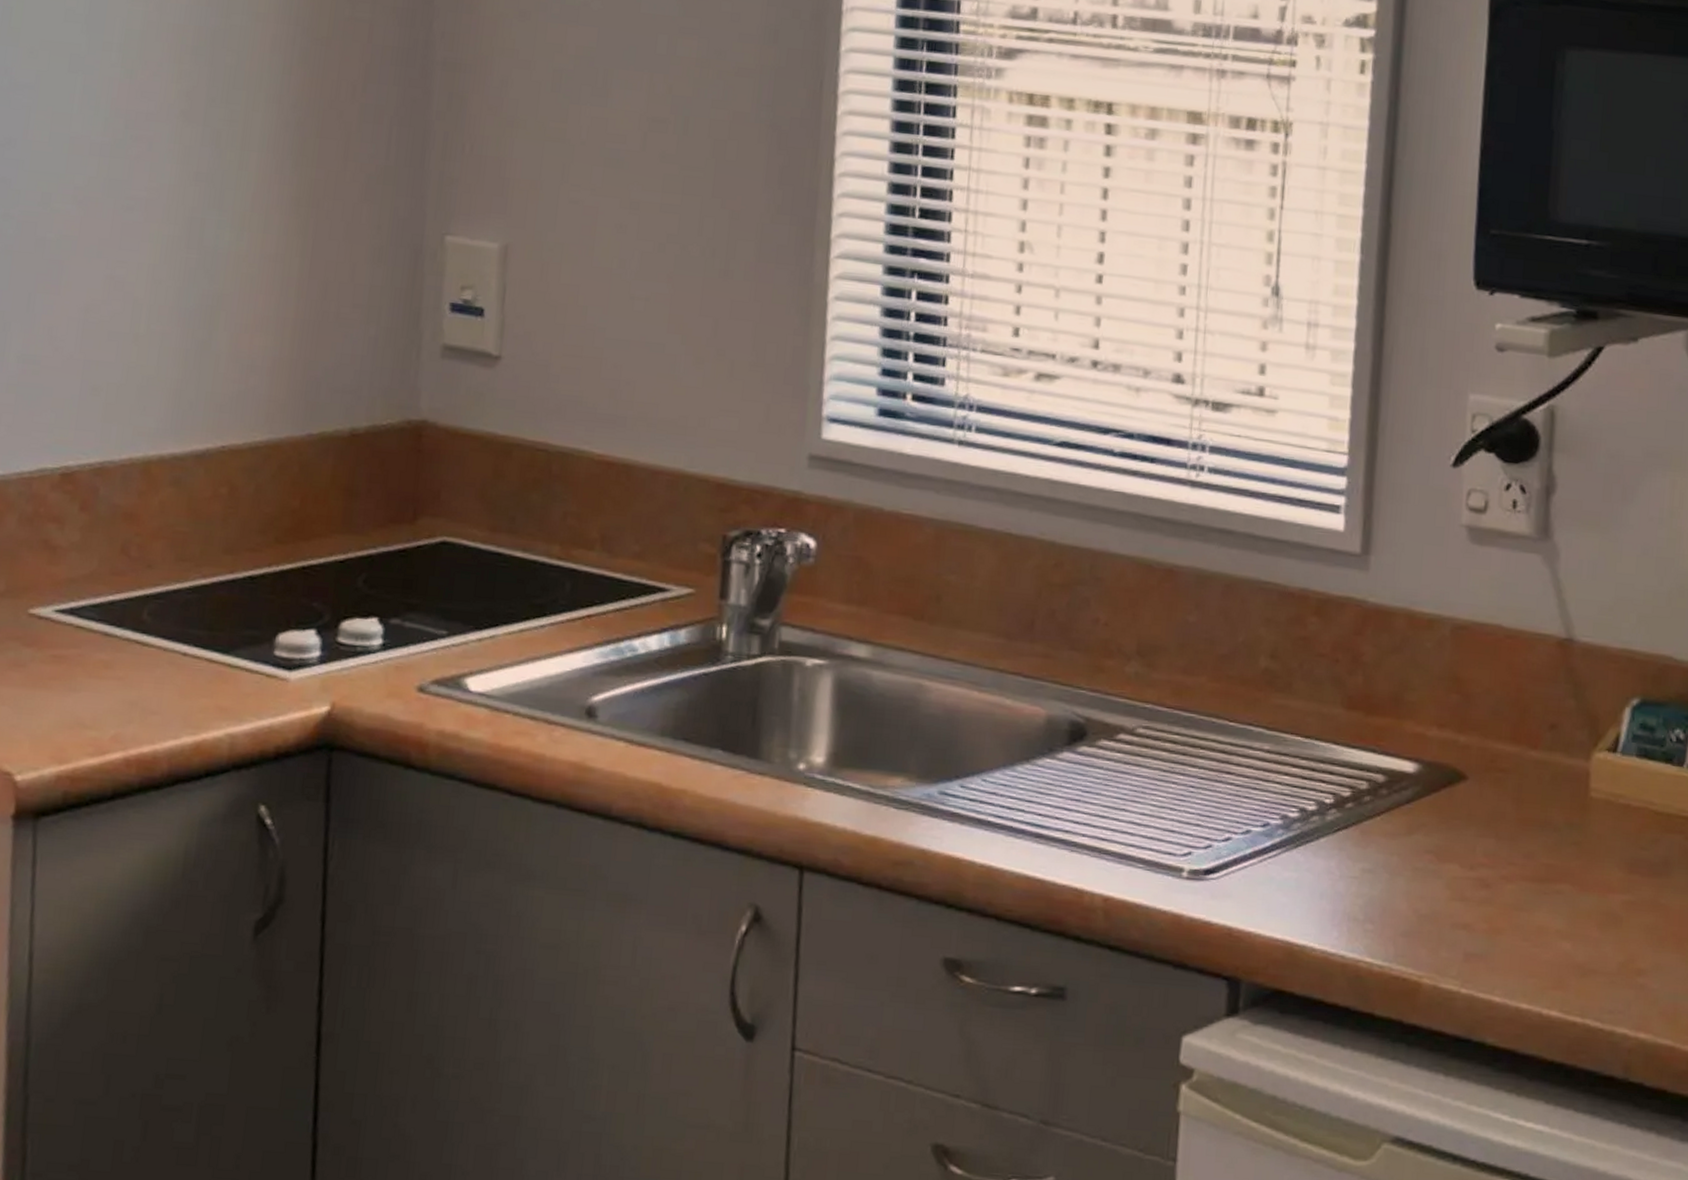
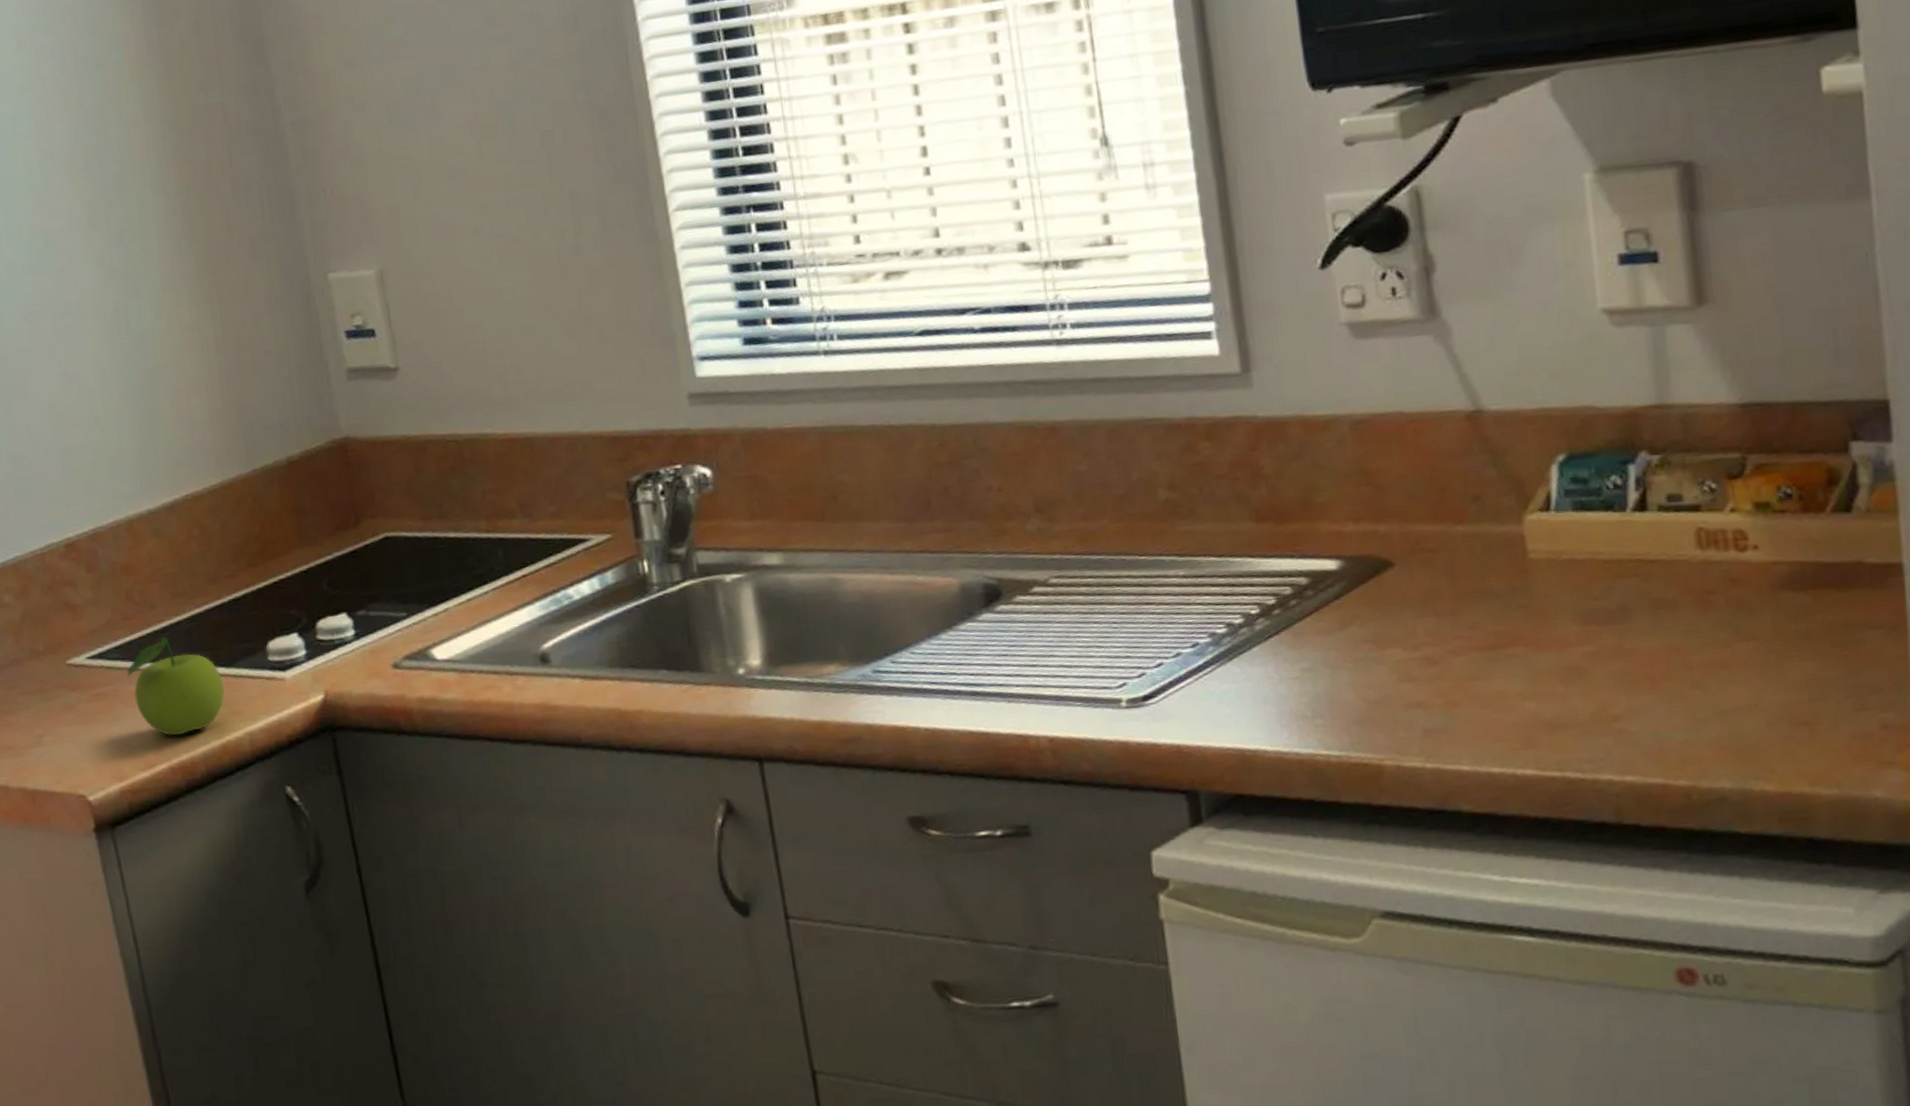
fruit: none [99,604,214,723] -> present [127,637,225,736]

